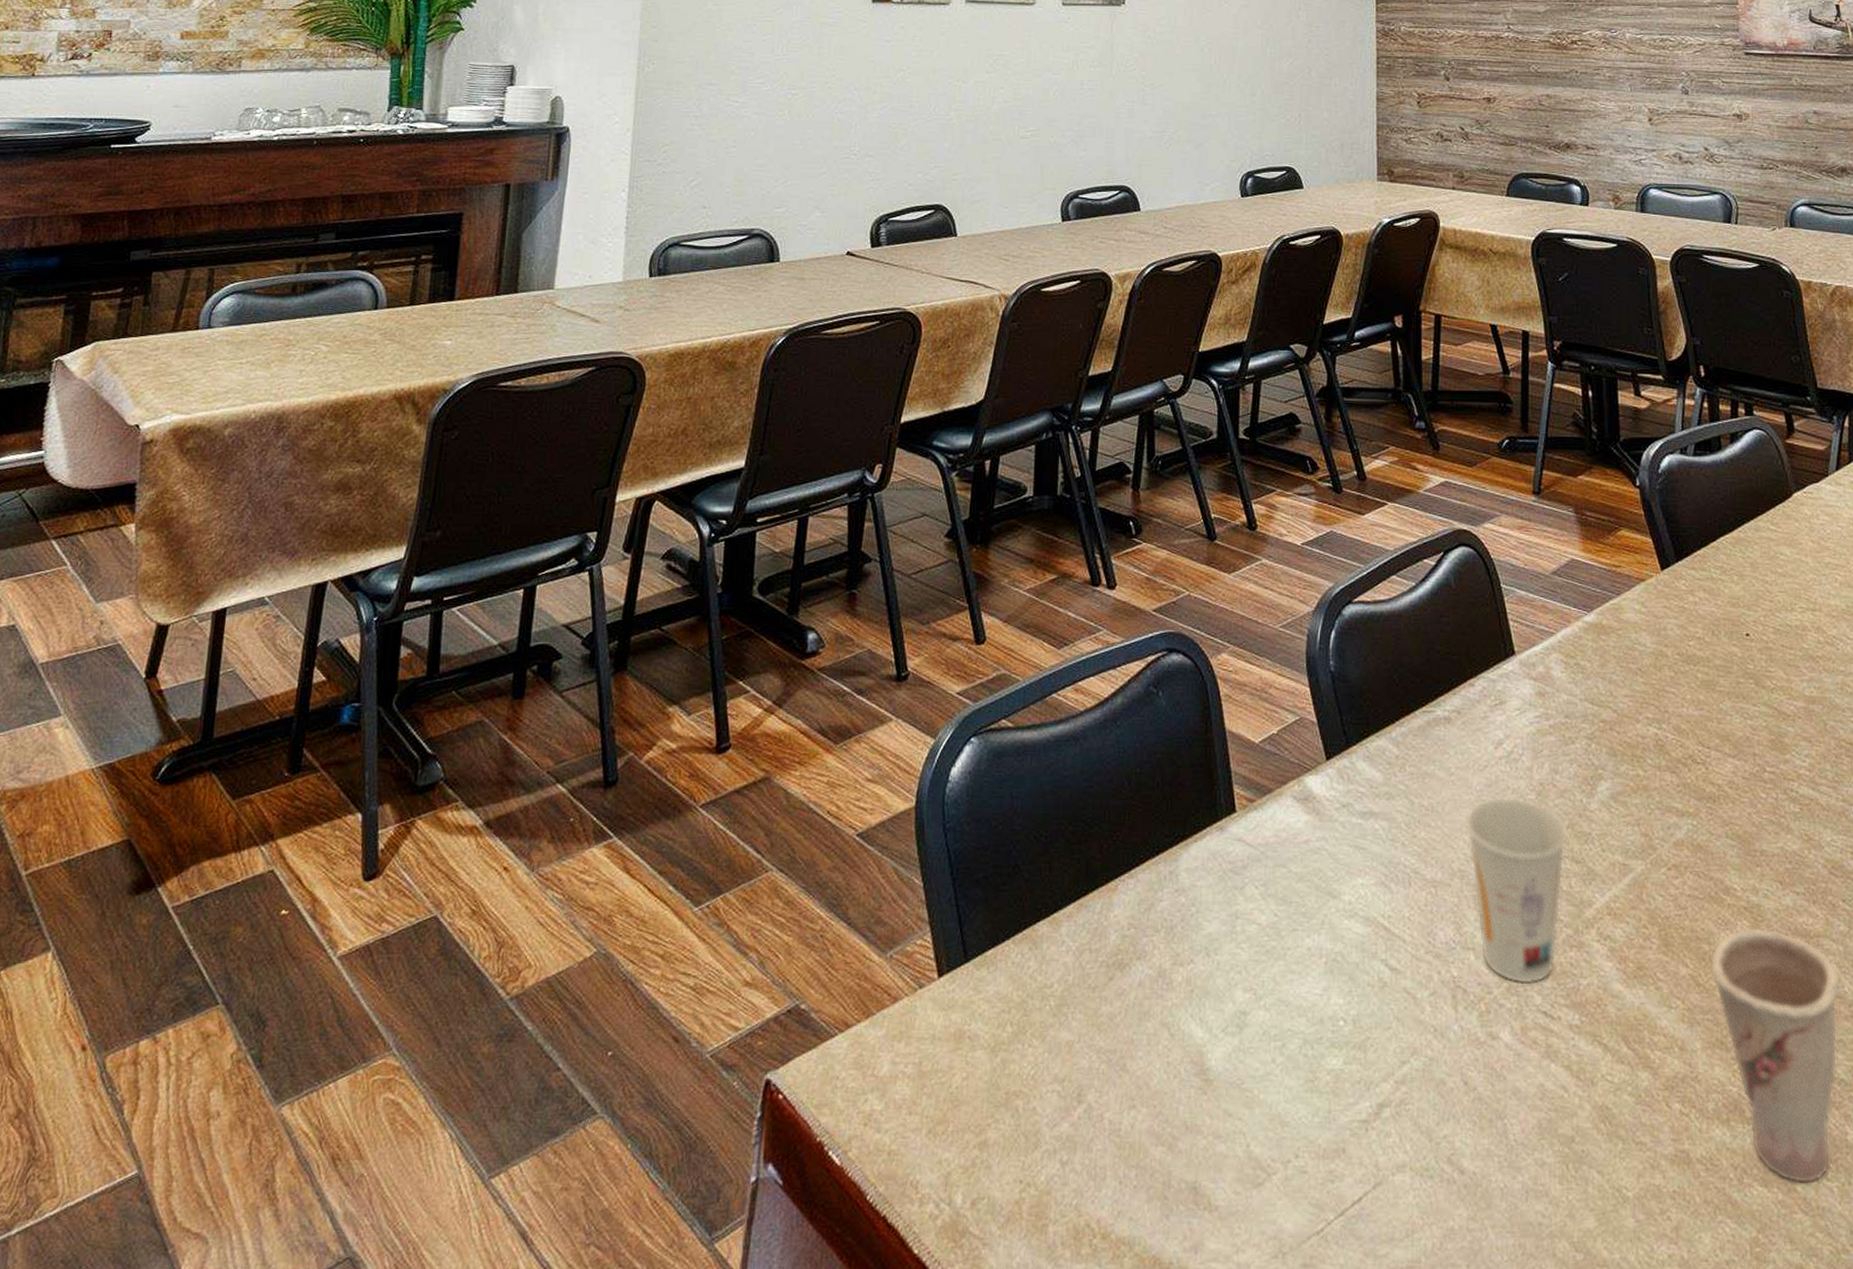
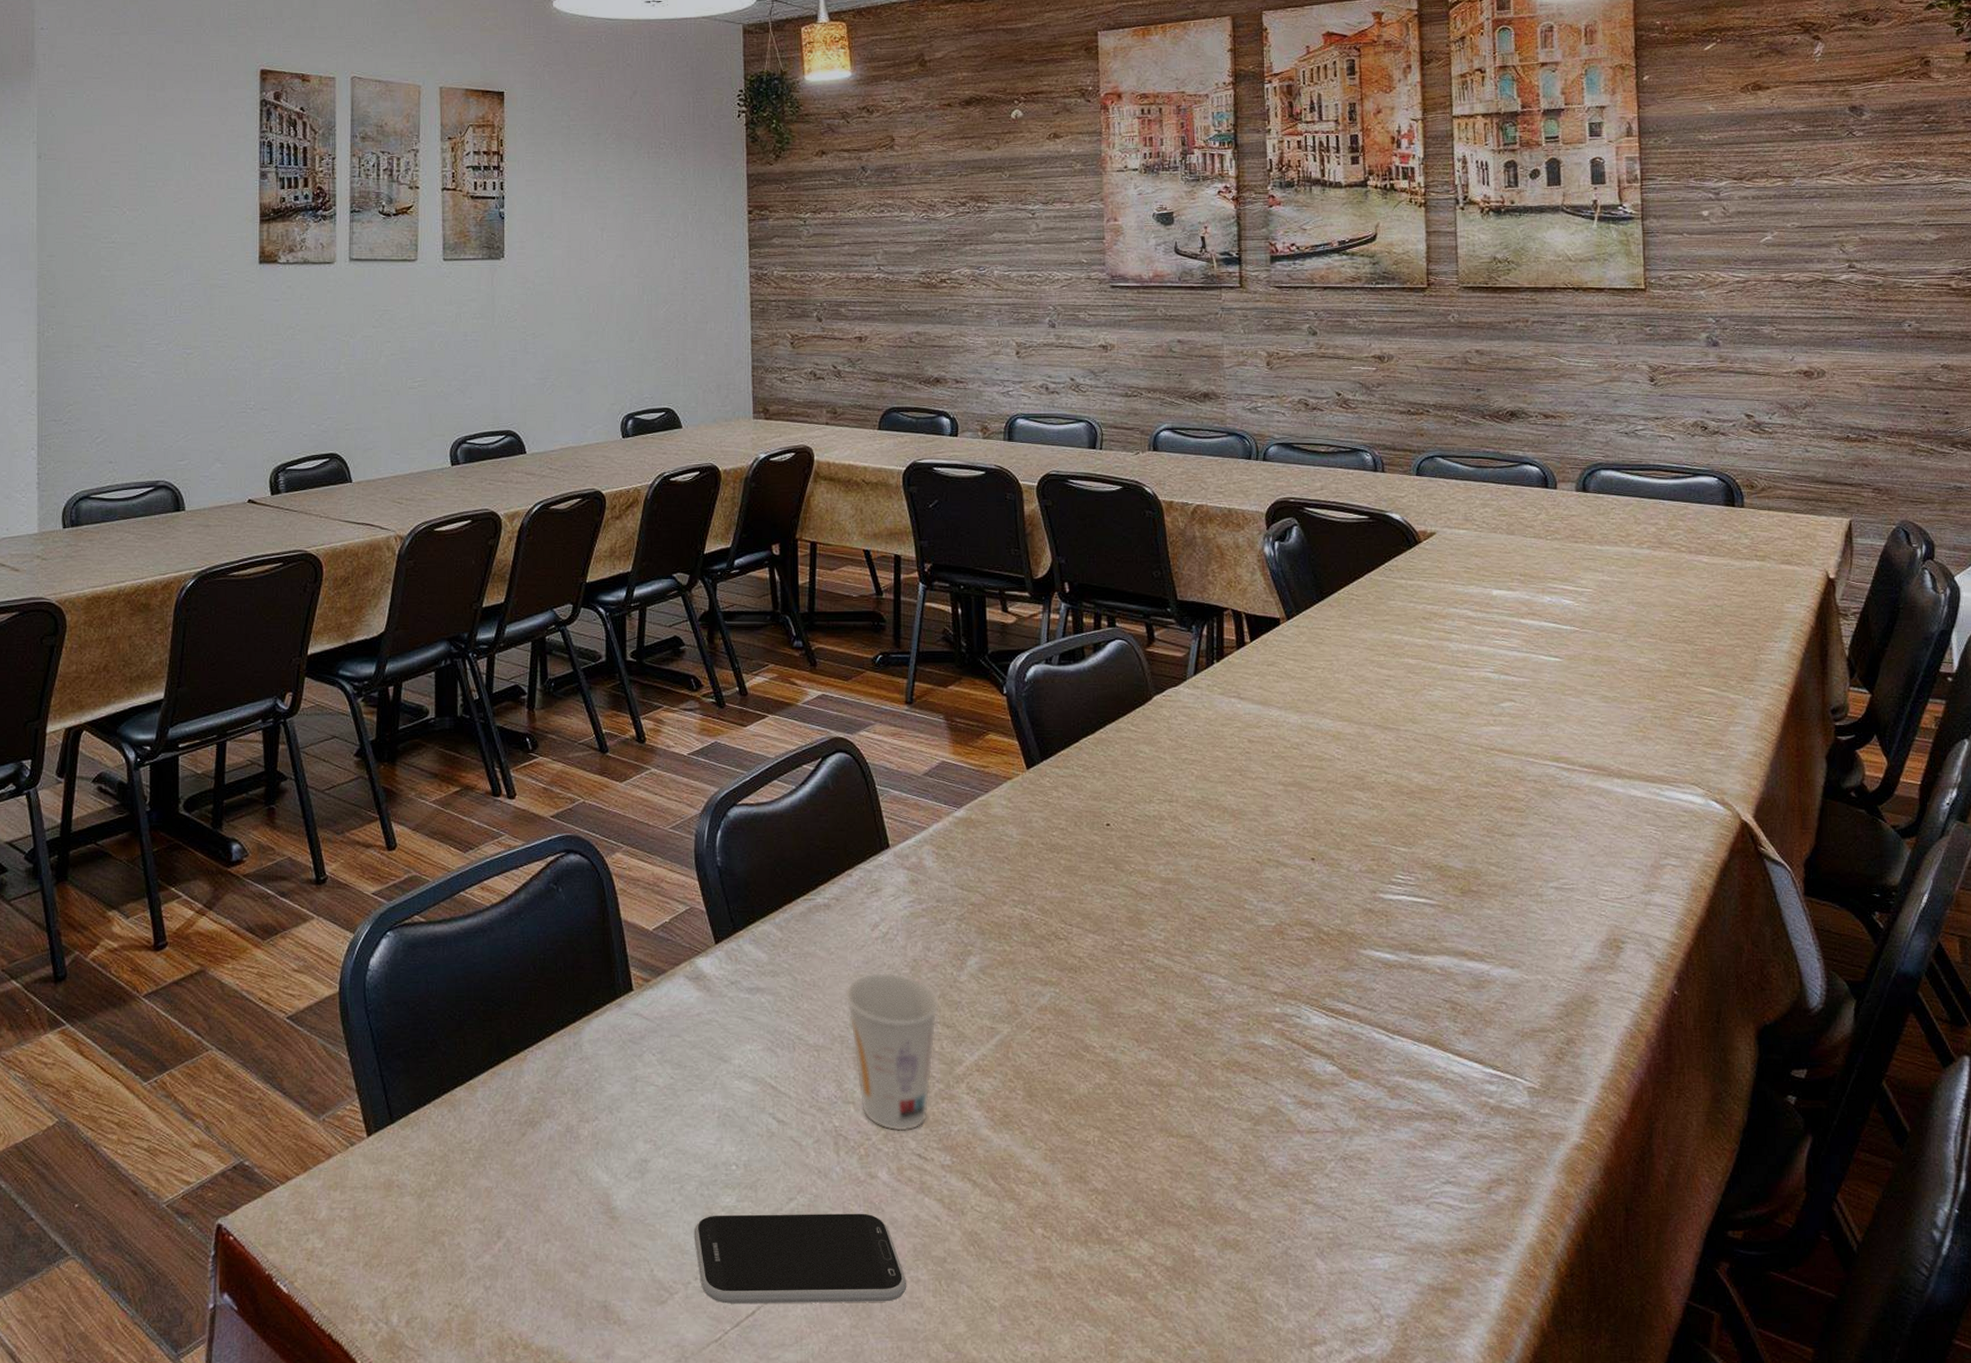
smartphone: none [1295,1079,1531,1189] -> present [694,1213,907,1304]
cup: present [1710,927,1840,1184] -> none [1070,1079,1190,1293]

